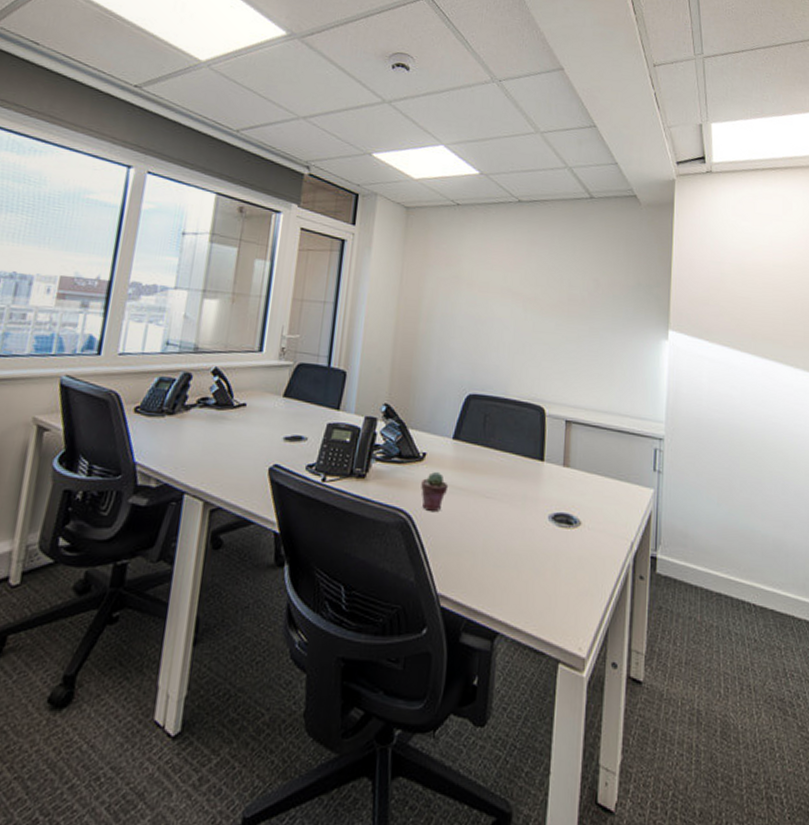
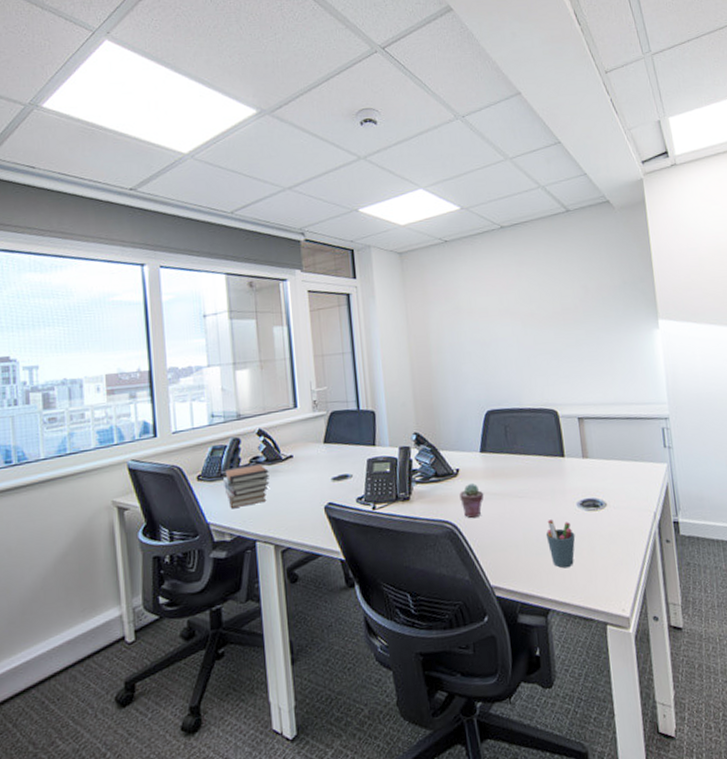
book stack: none [161,404,216,451] -> present [223,463,270,508]
pen holder: none [508,529,541,588] -> present [545,519,576,568]

